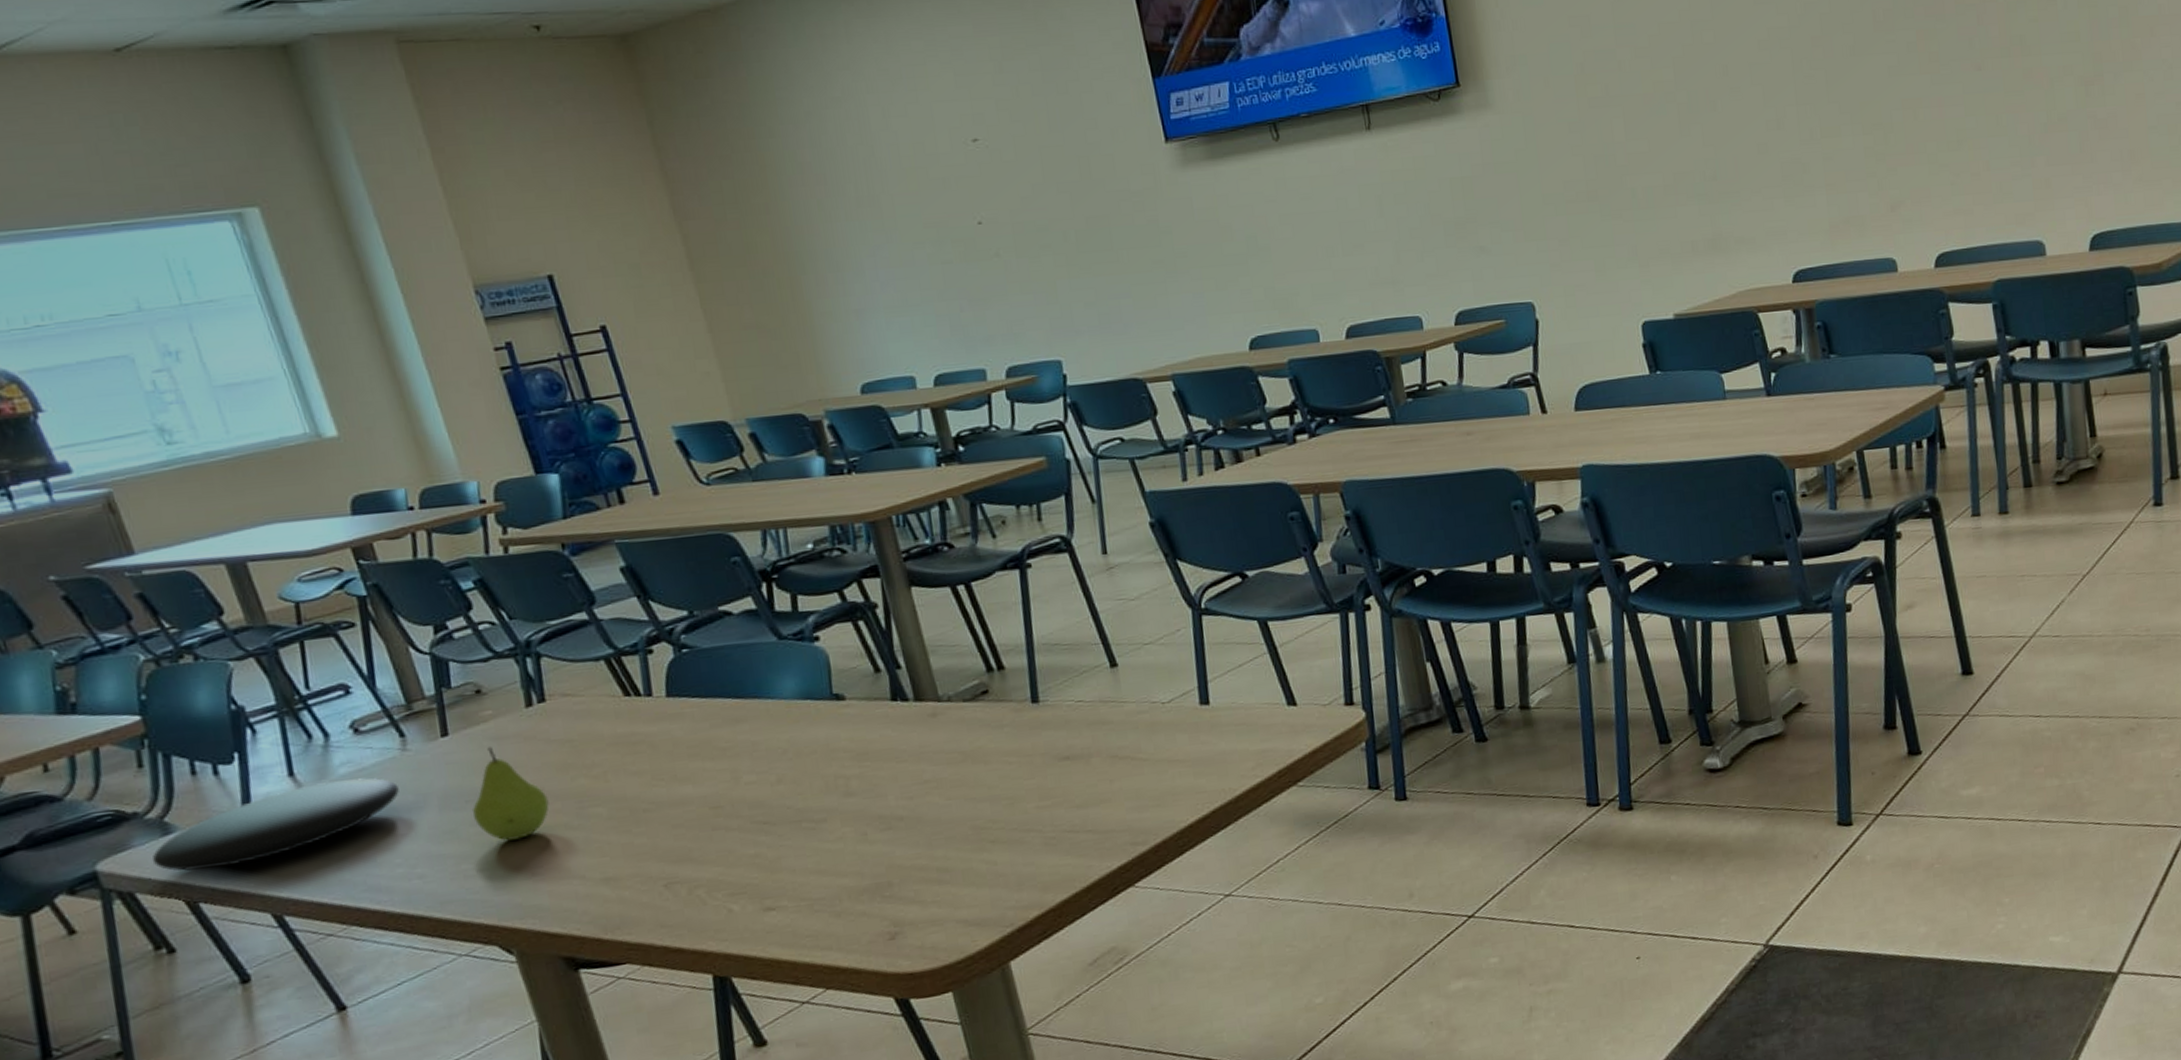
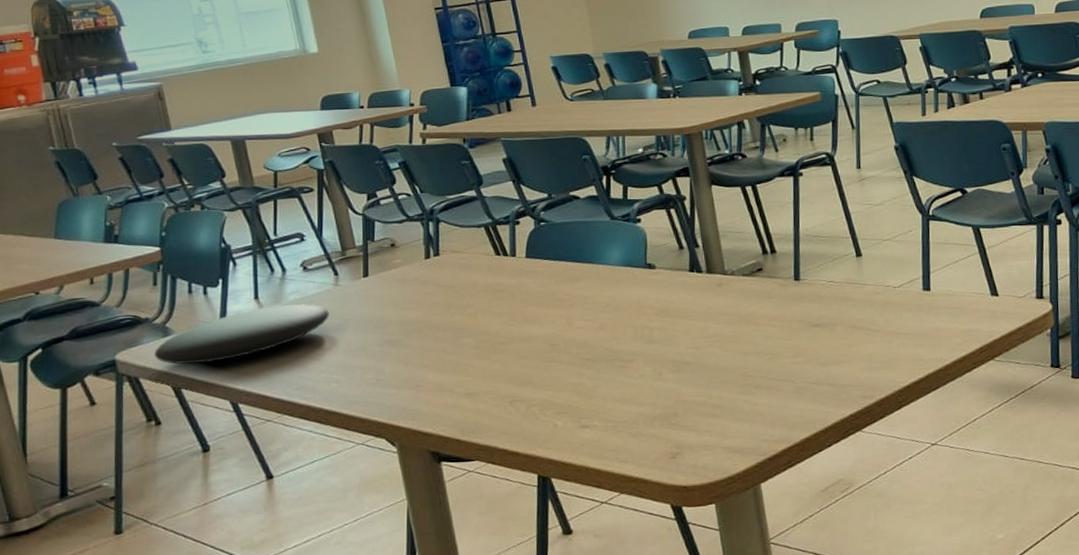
fruit: present [473,747,550,841] -> none [379,287,434,359]

